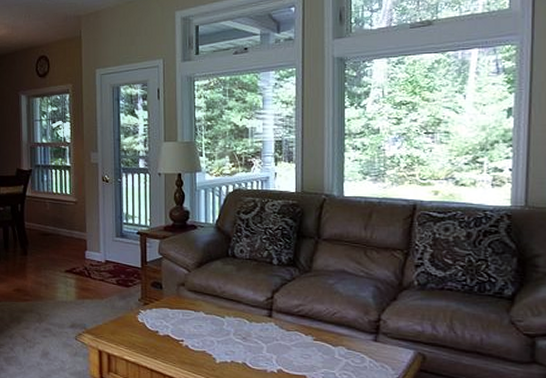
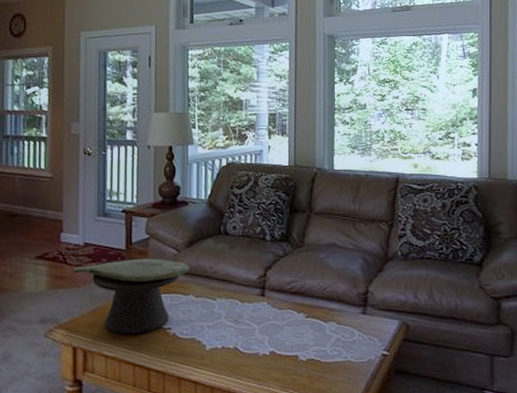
decorative bowl: none [96,276,200,344] -> present [73,258,190,335]

